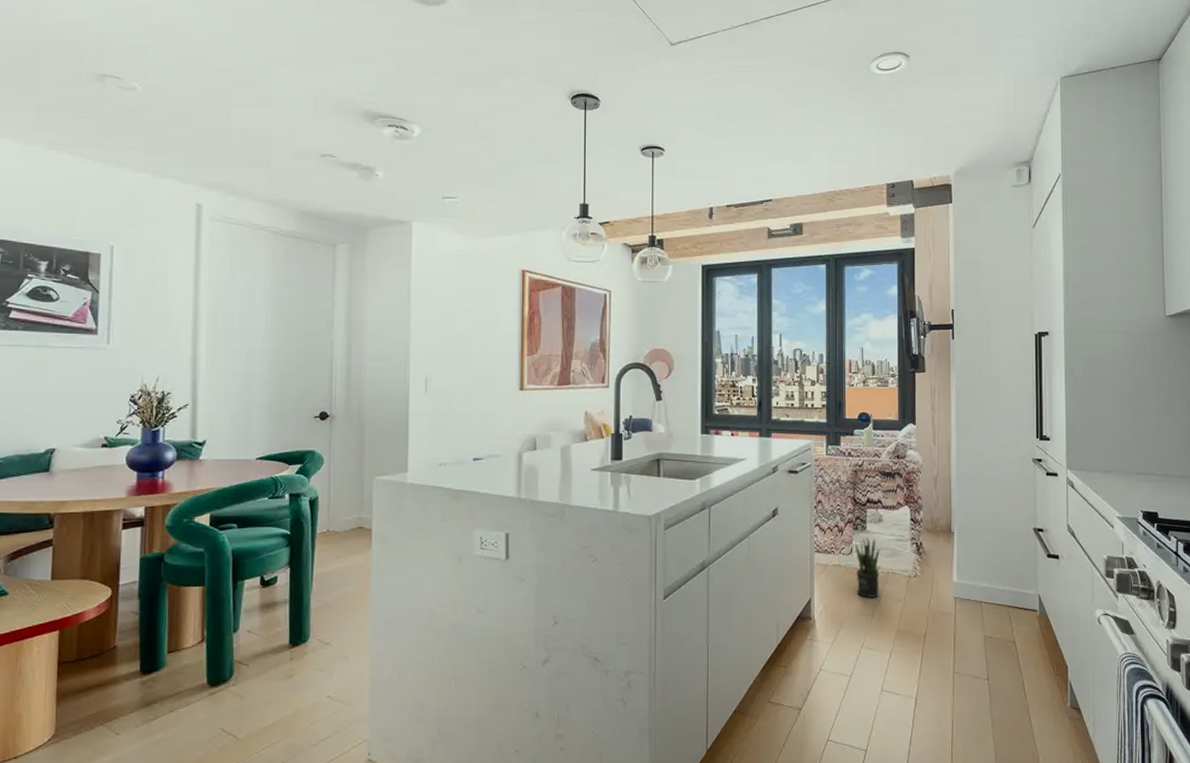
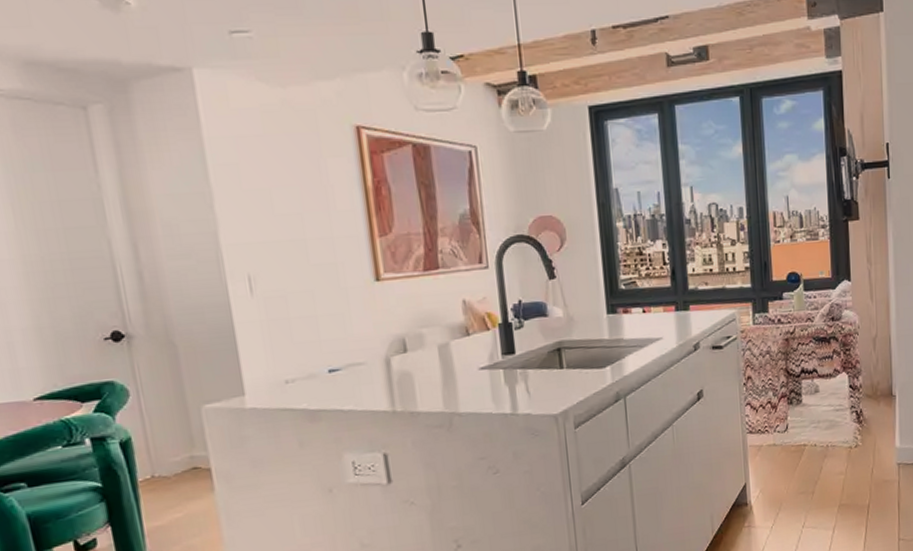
potted plant: present [856,537,881,599] -> none [791,410,820,477]

